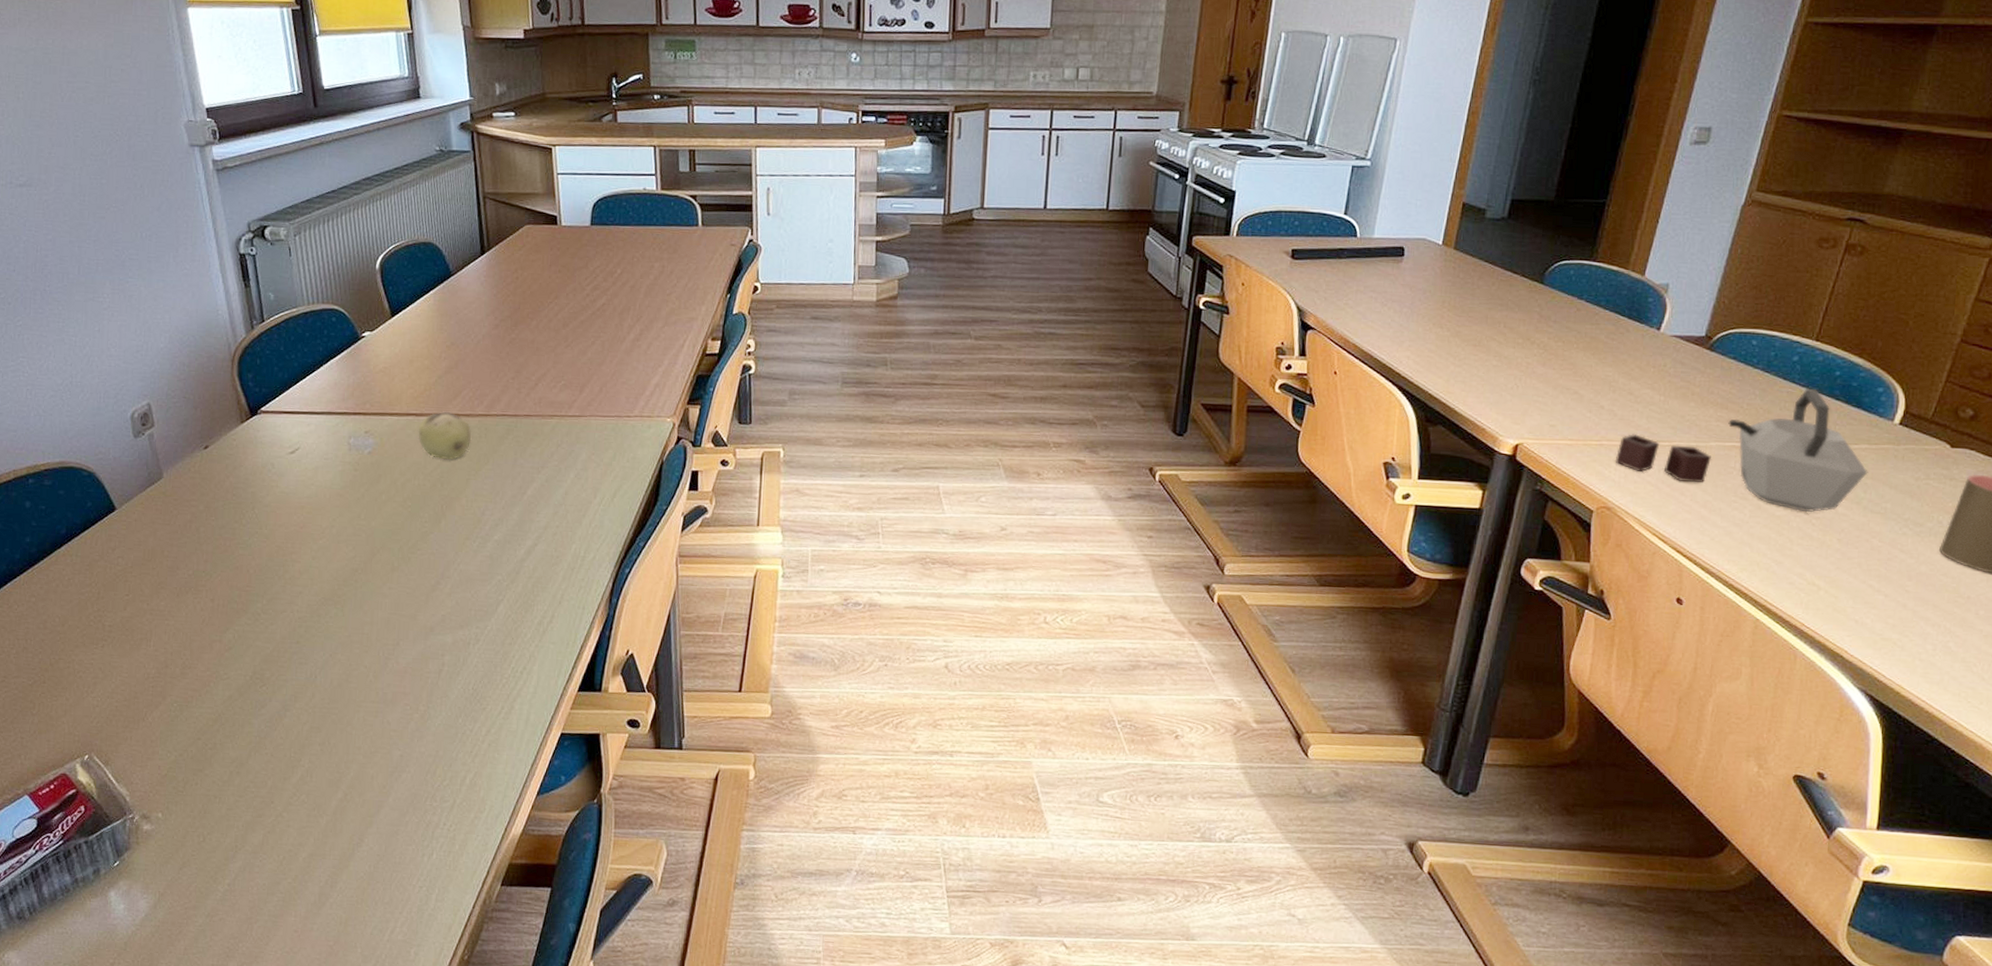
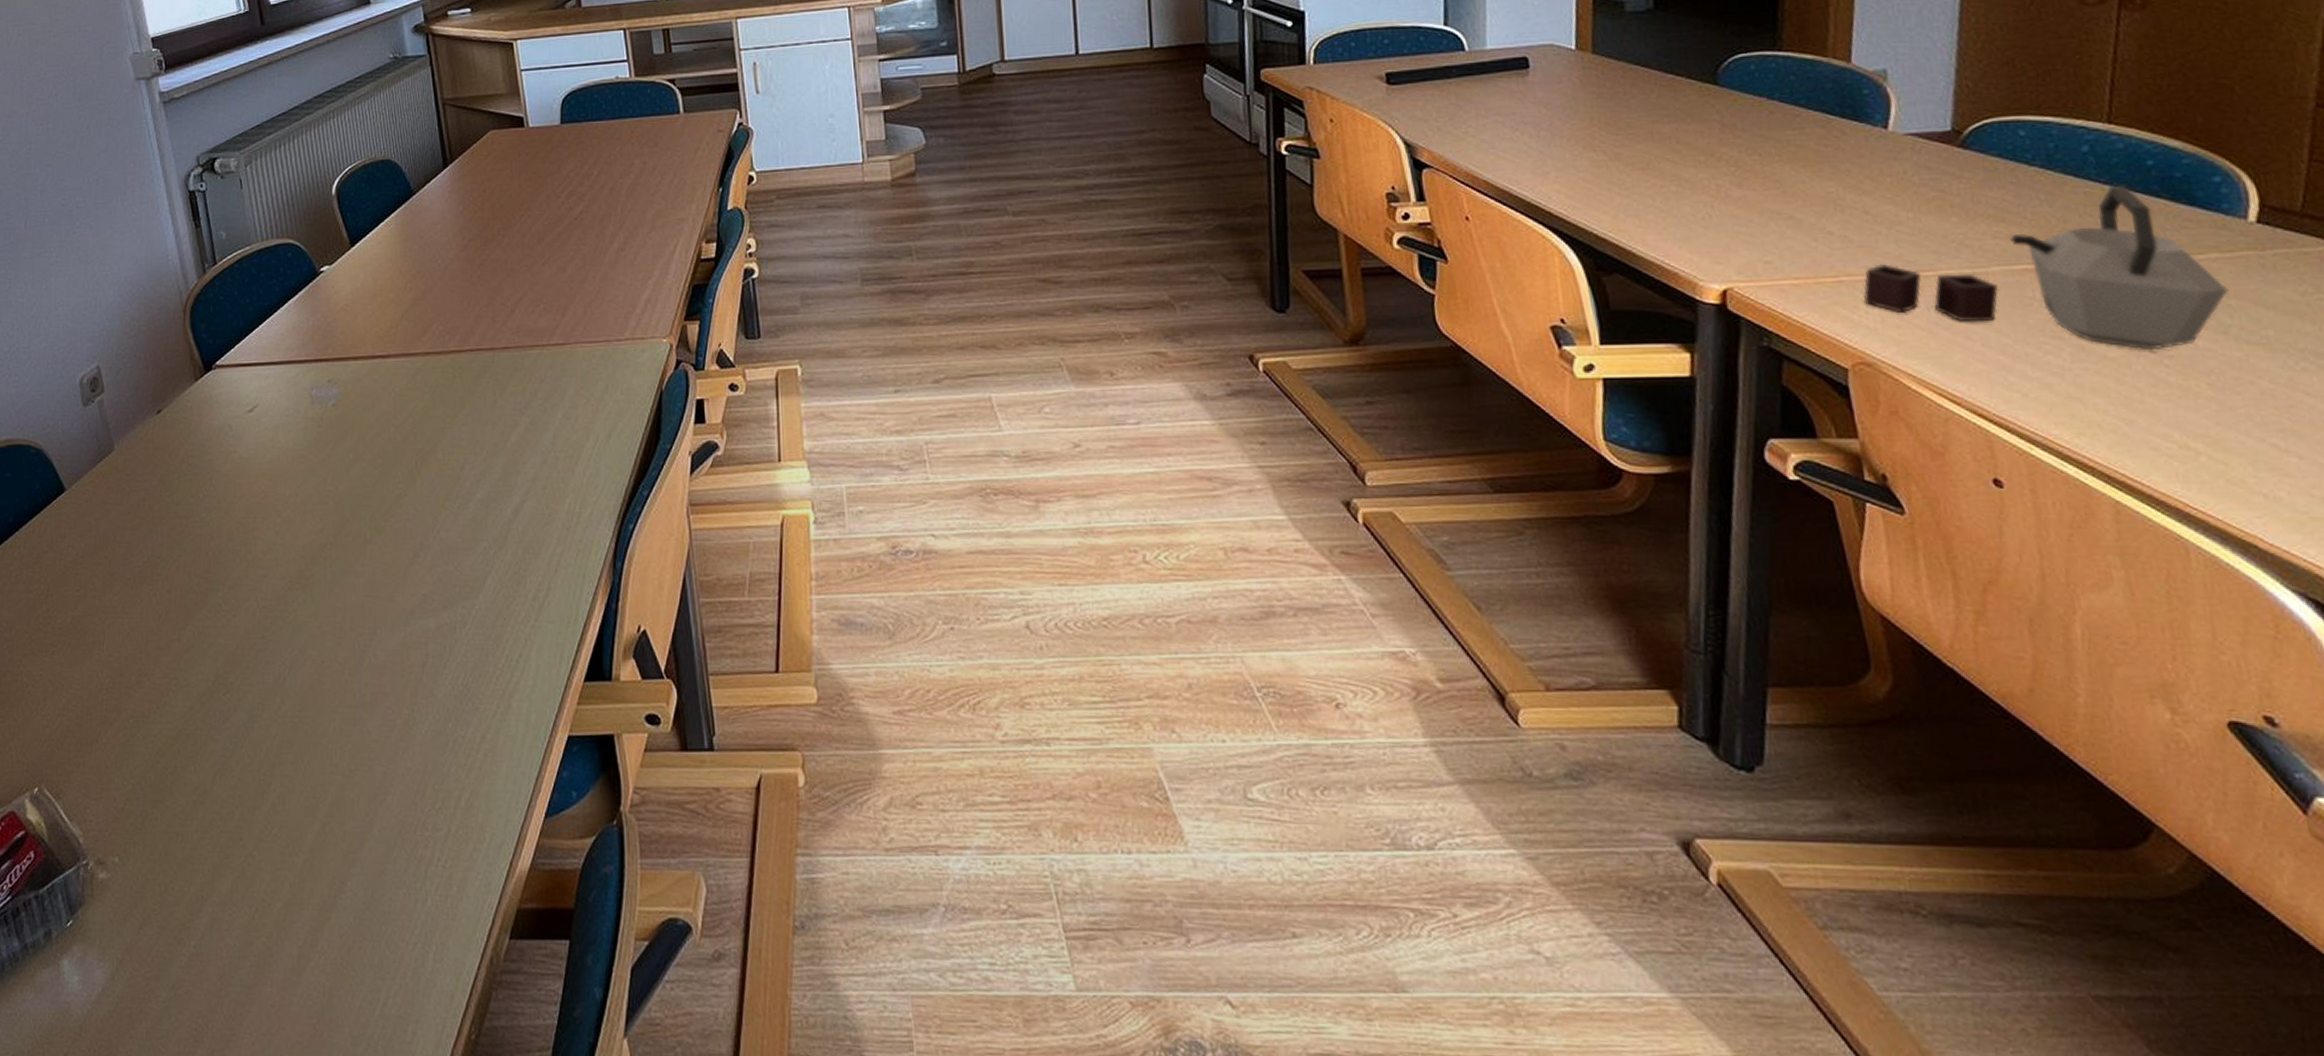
fruit: present [418,411,472,460] -> none [385,350,445,407]

